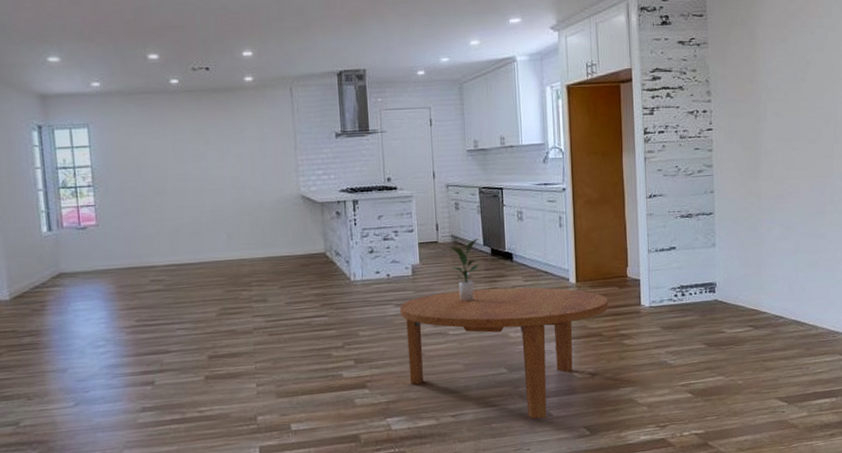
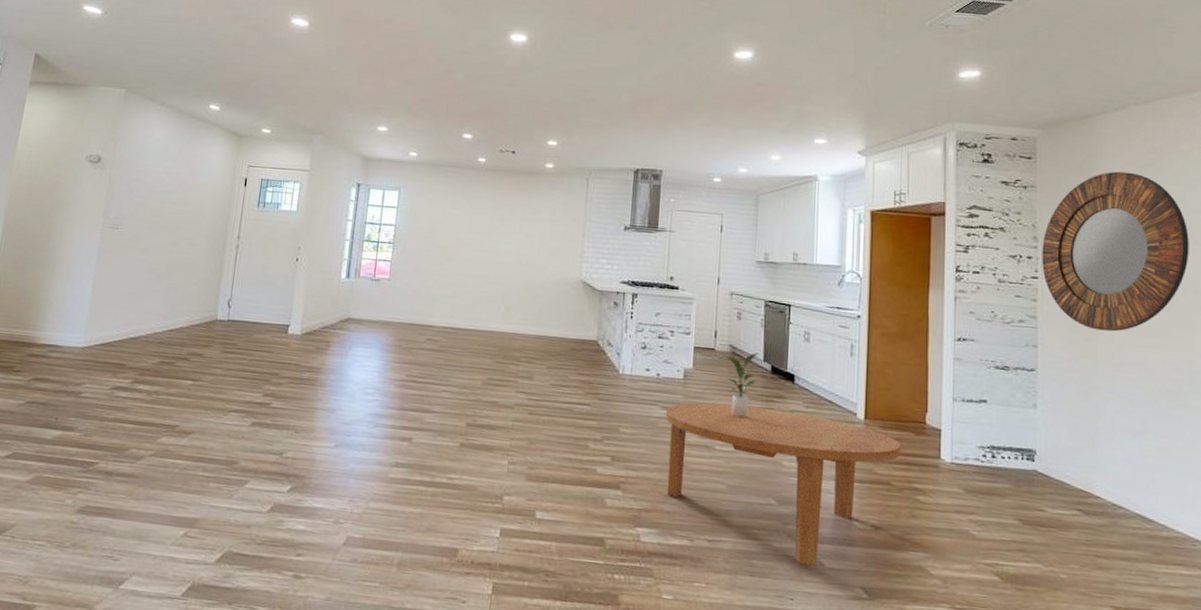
home mirror: none [714,19,831,170] -> present [1042,171,1189,332]

